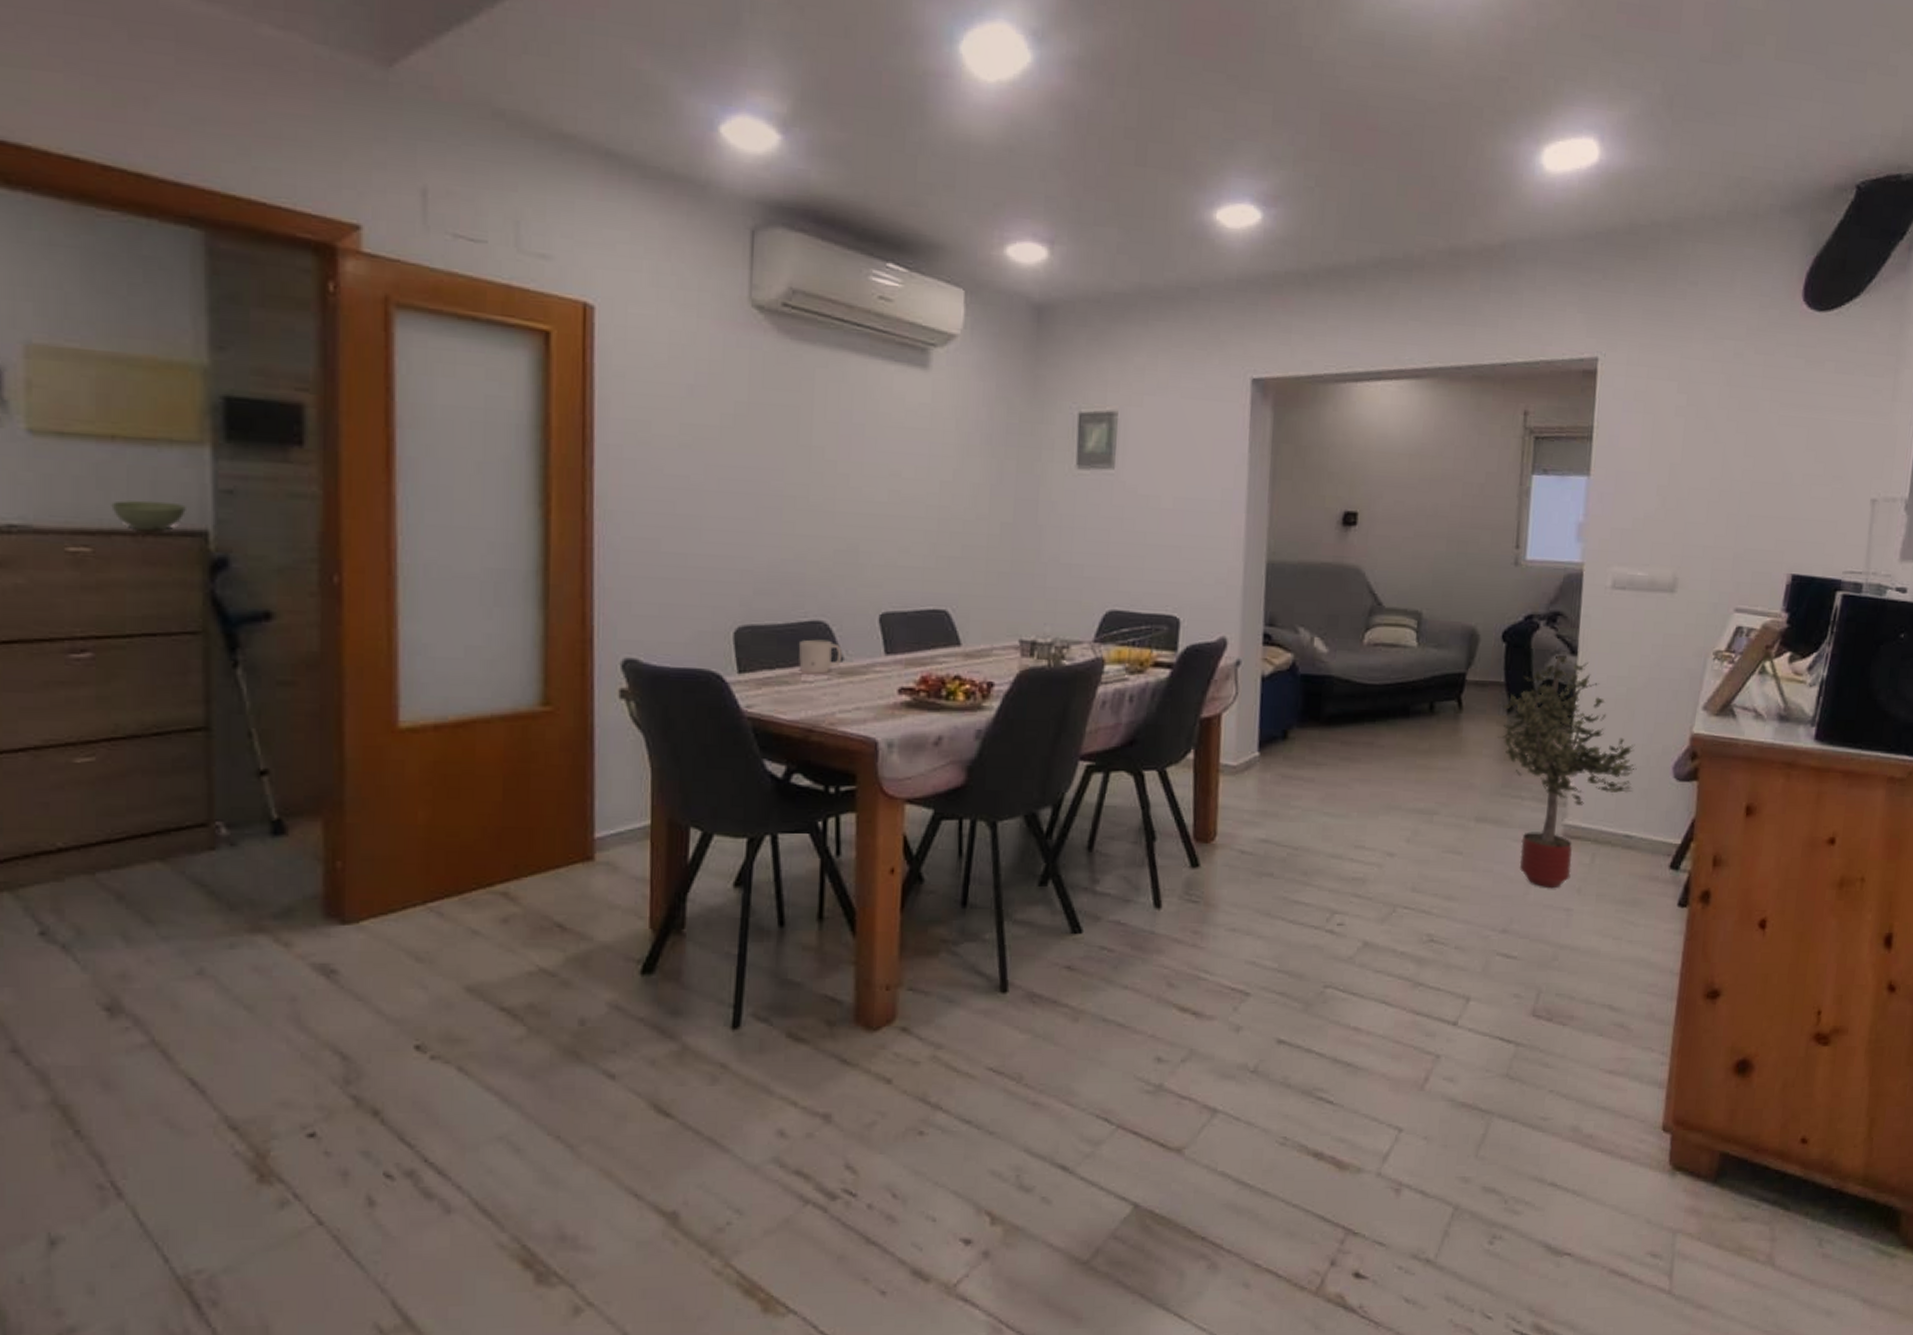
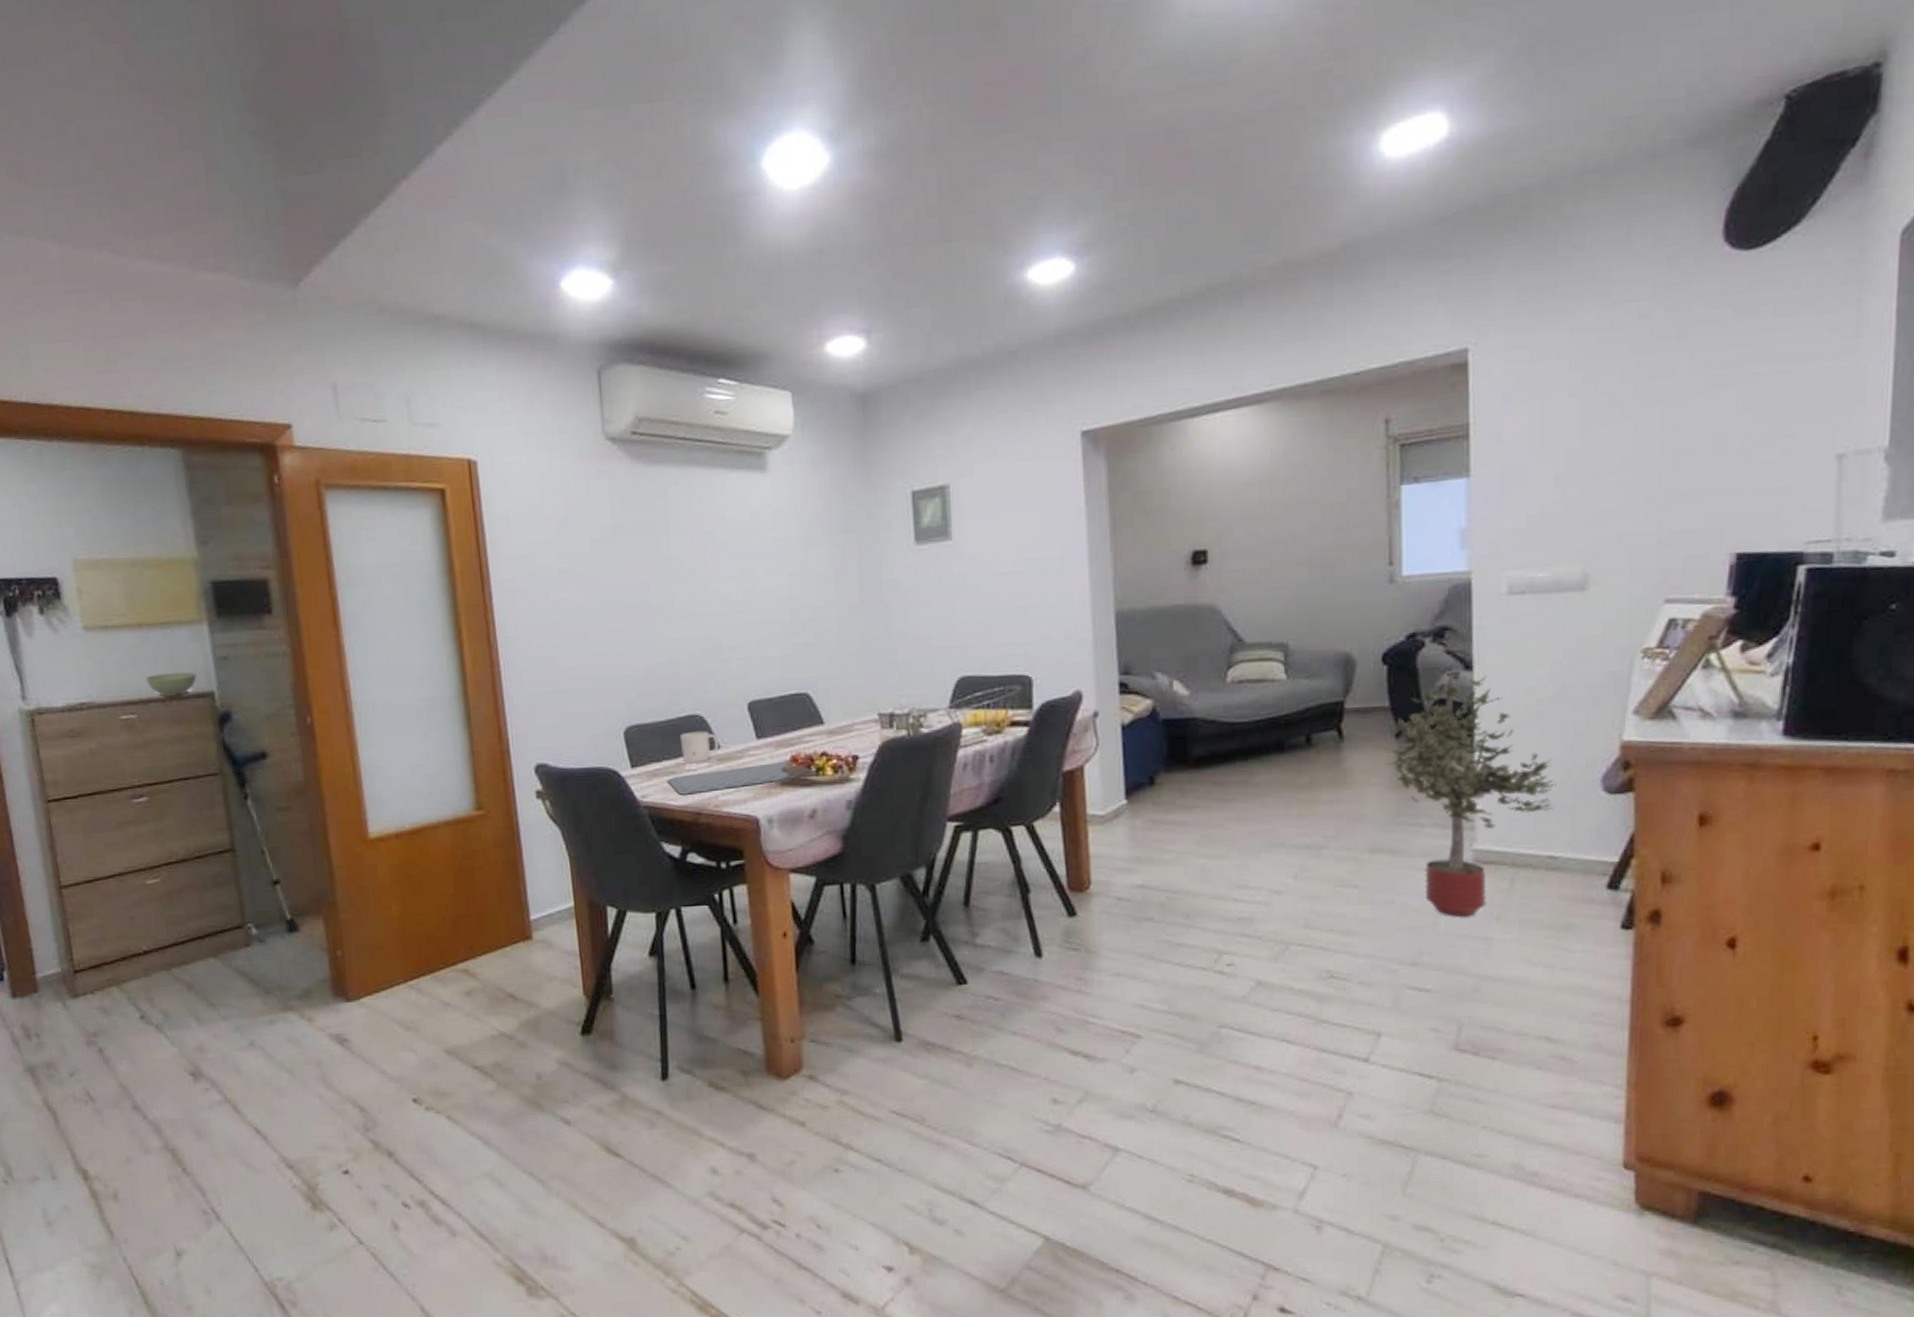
placemat: none [778,681,948,709] -> present [667,760,818,795]

